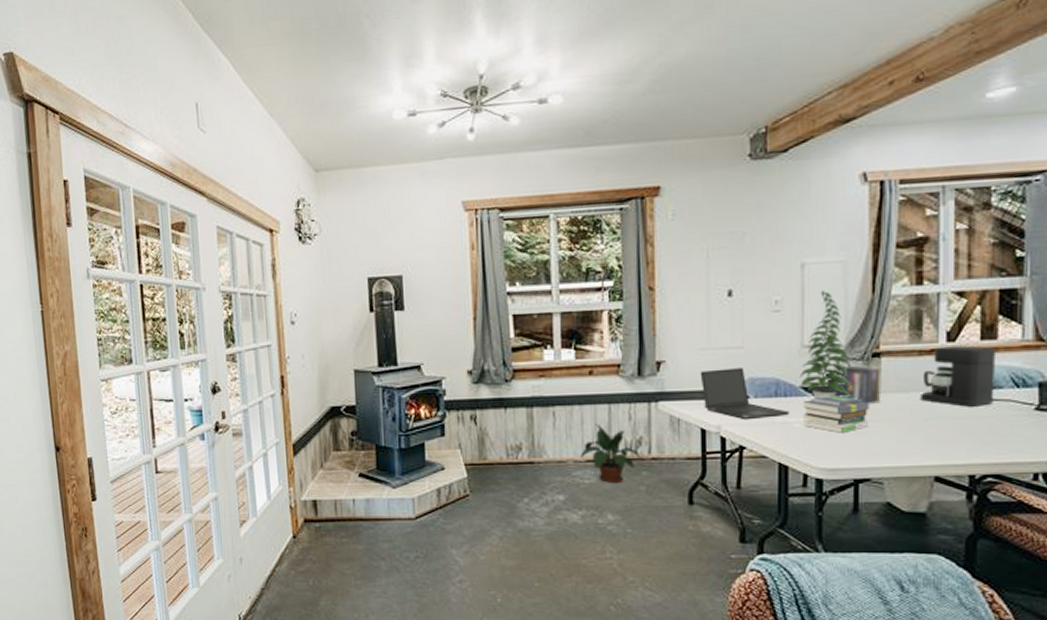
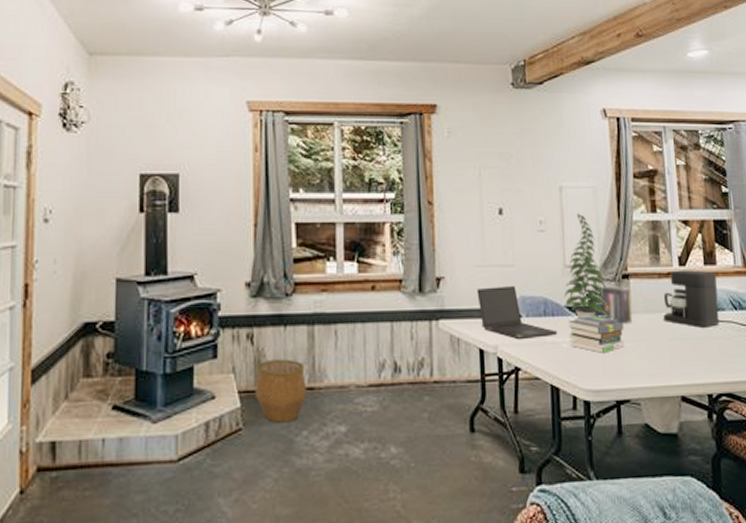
basket: none [479,437,527,491] -> present [254,359,307,423]
potted plant: present [581,424,644,483] -> none [363,344,426,410]

